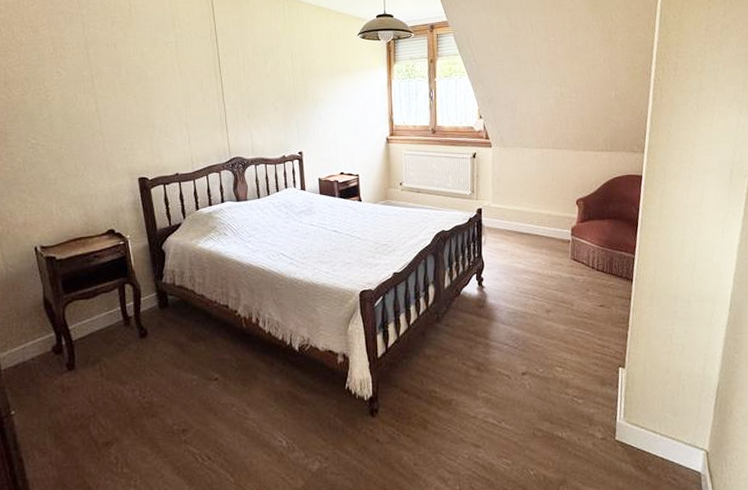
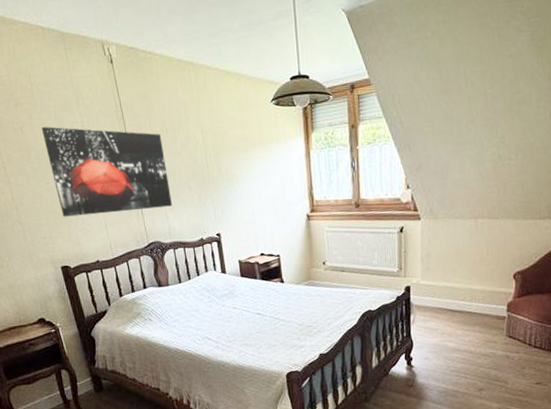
wall art: none [135,44,257,130] -> present [41,126,172,217]

